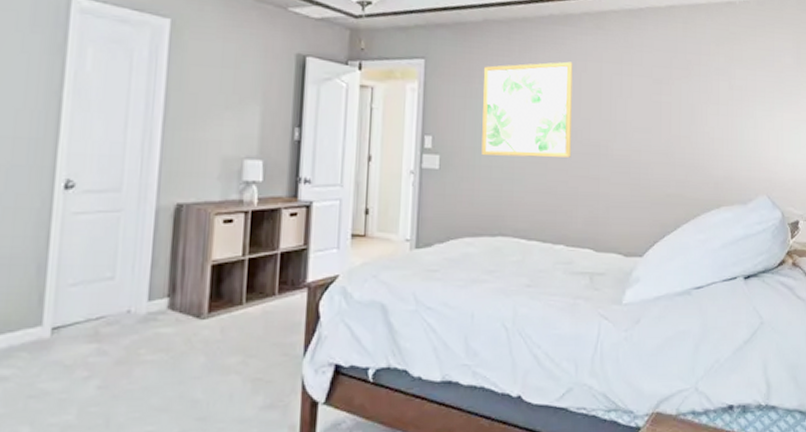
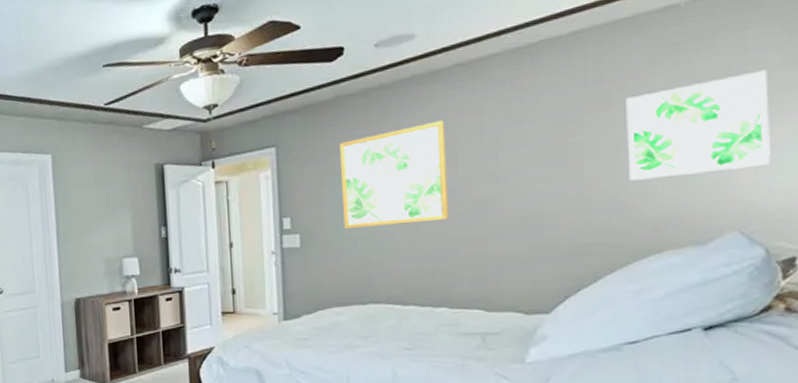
wall art: none [700,67,785,144] -> present [626,69,770,181]

